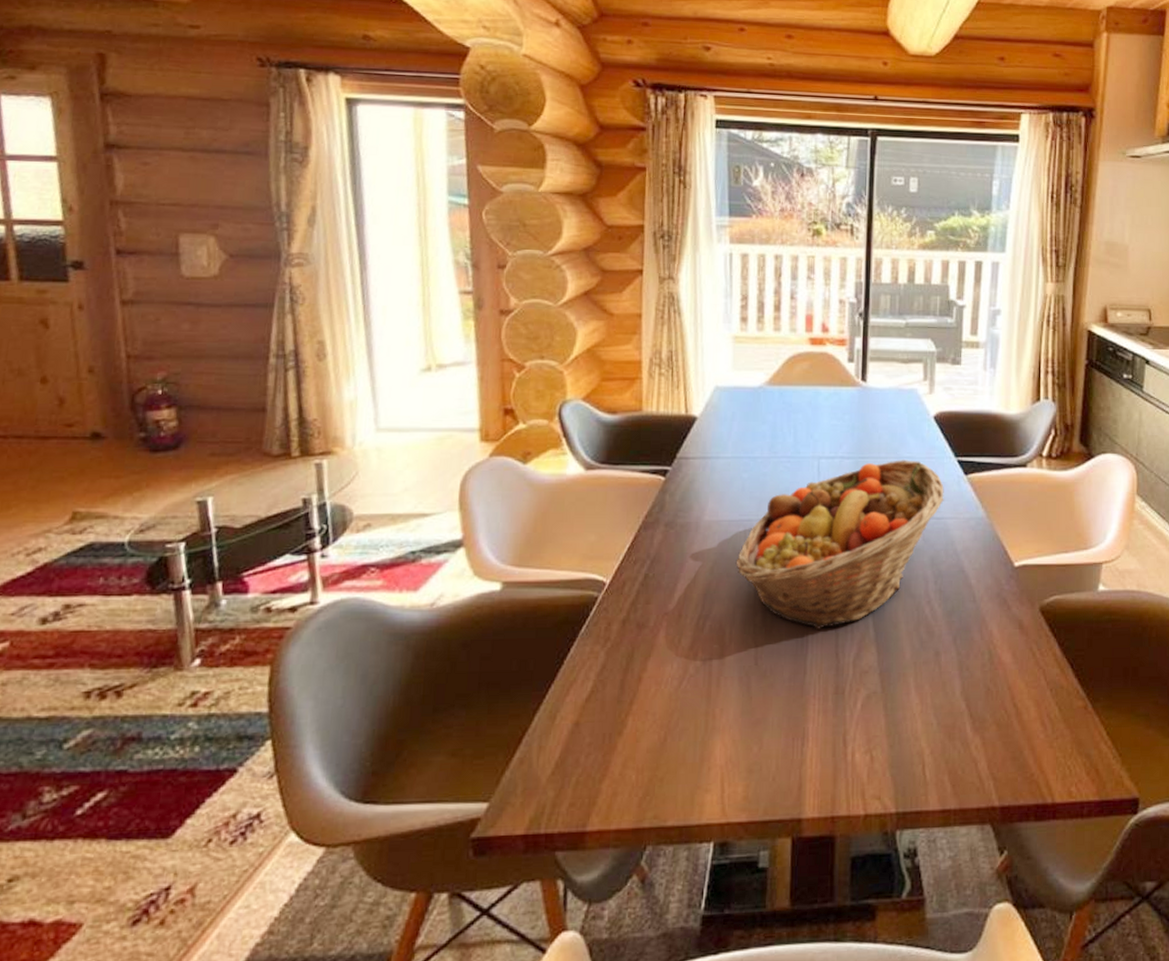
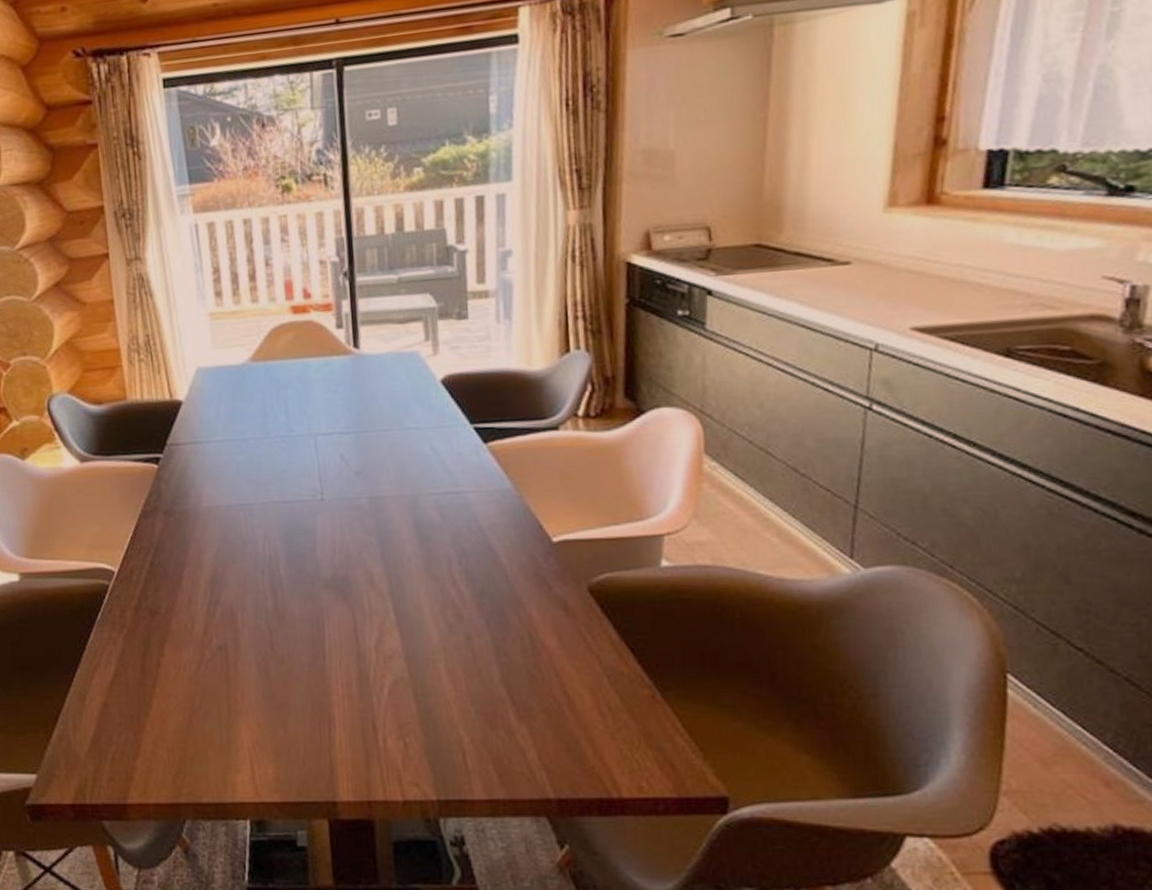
fruit basket: present [735,460,944,629] -> none [239,431,462,614]

